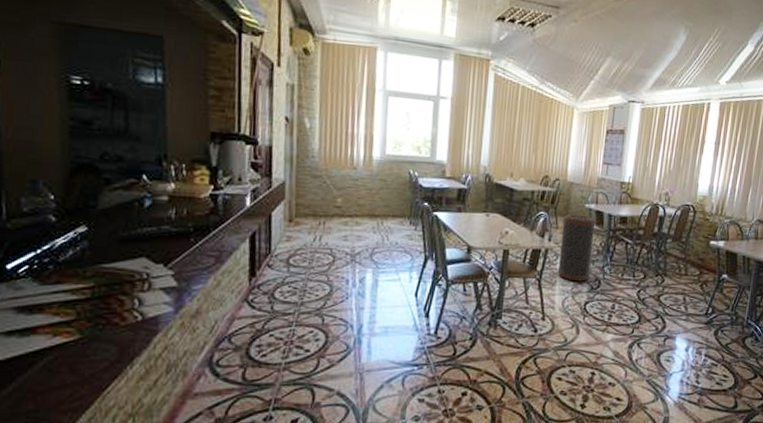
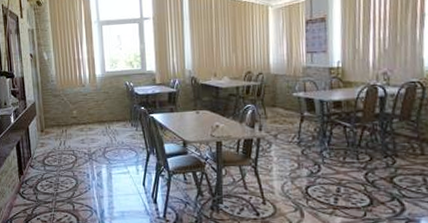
trash can: present [557,214,596,282] -> none [271,103,307,167]

